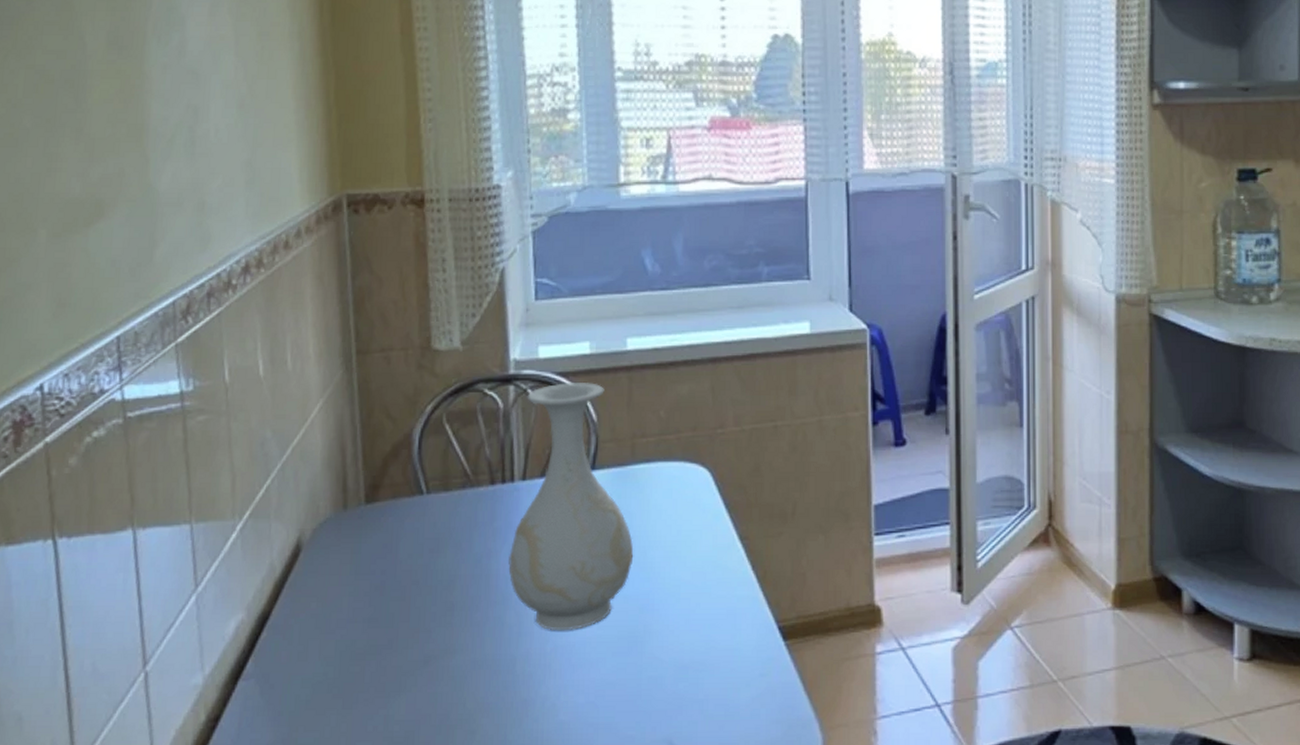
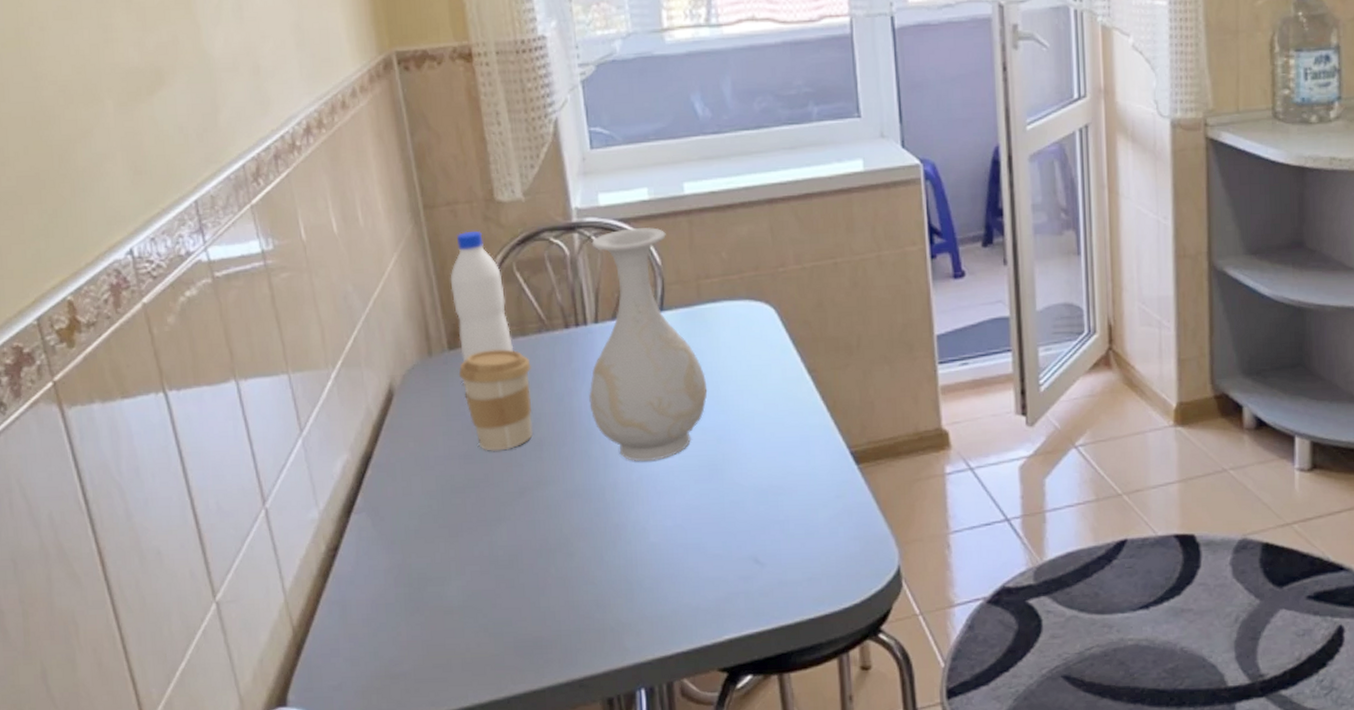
coffee cup: none [373,505,451,615] -> present [458,349,533,451]
water bottle: none [375,380,434,517] -> present [450,231,513,362]

